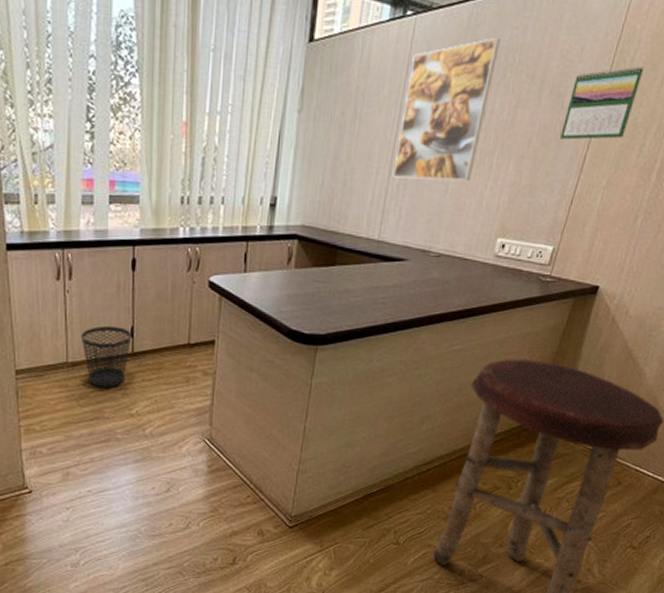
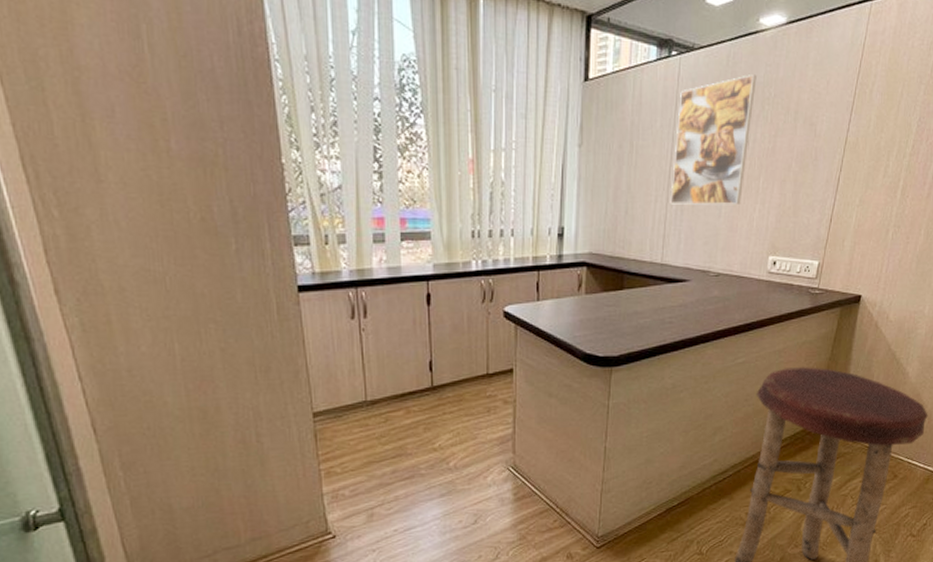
wastebasket: present [80,326,132,387] -> none [378,362,431,424]
calendar: present [560,66,644,140] -> none [816,96,881,164]

